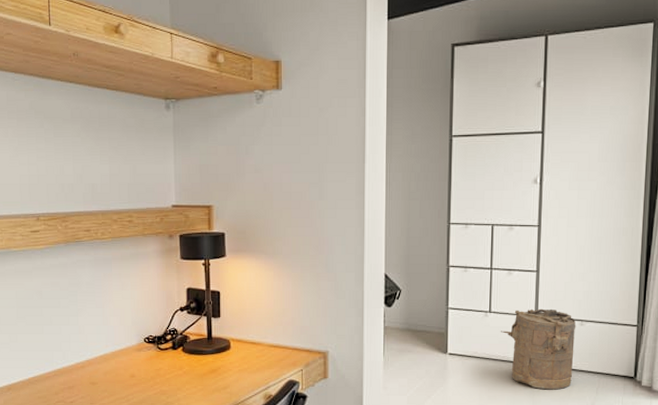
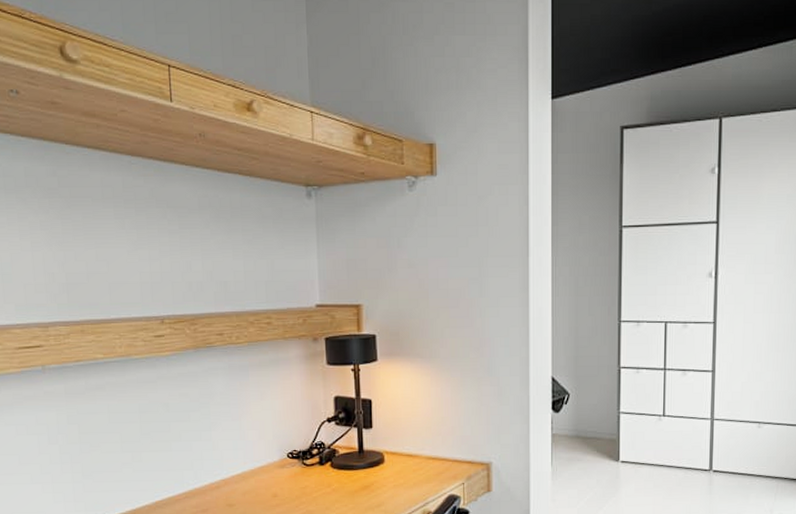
laundry hamper: present [500,308,576,390] -> none [674,411,754,497]

